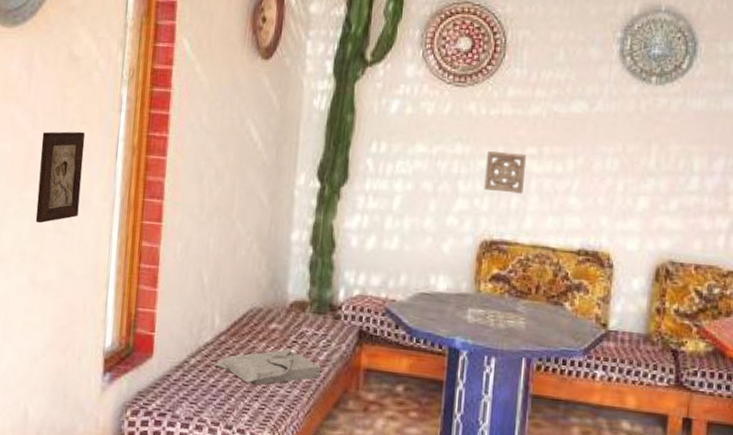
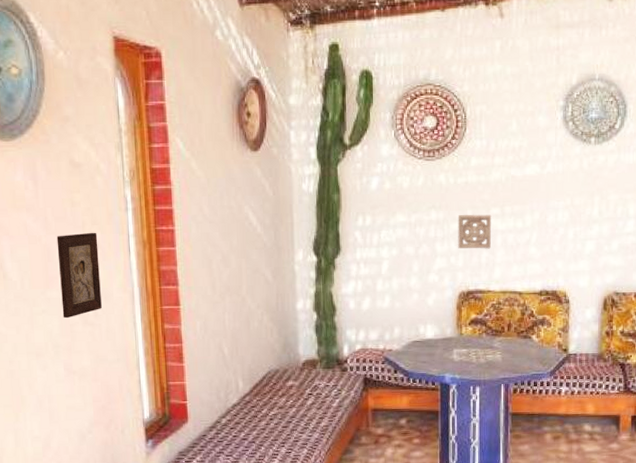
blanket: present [213,348,321,385] -> none [242,400,335,434]

